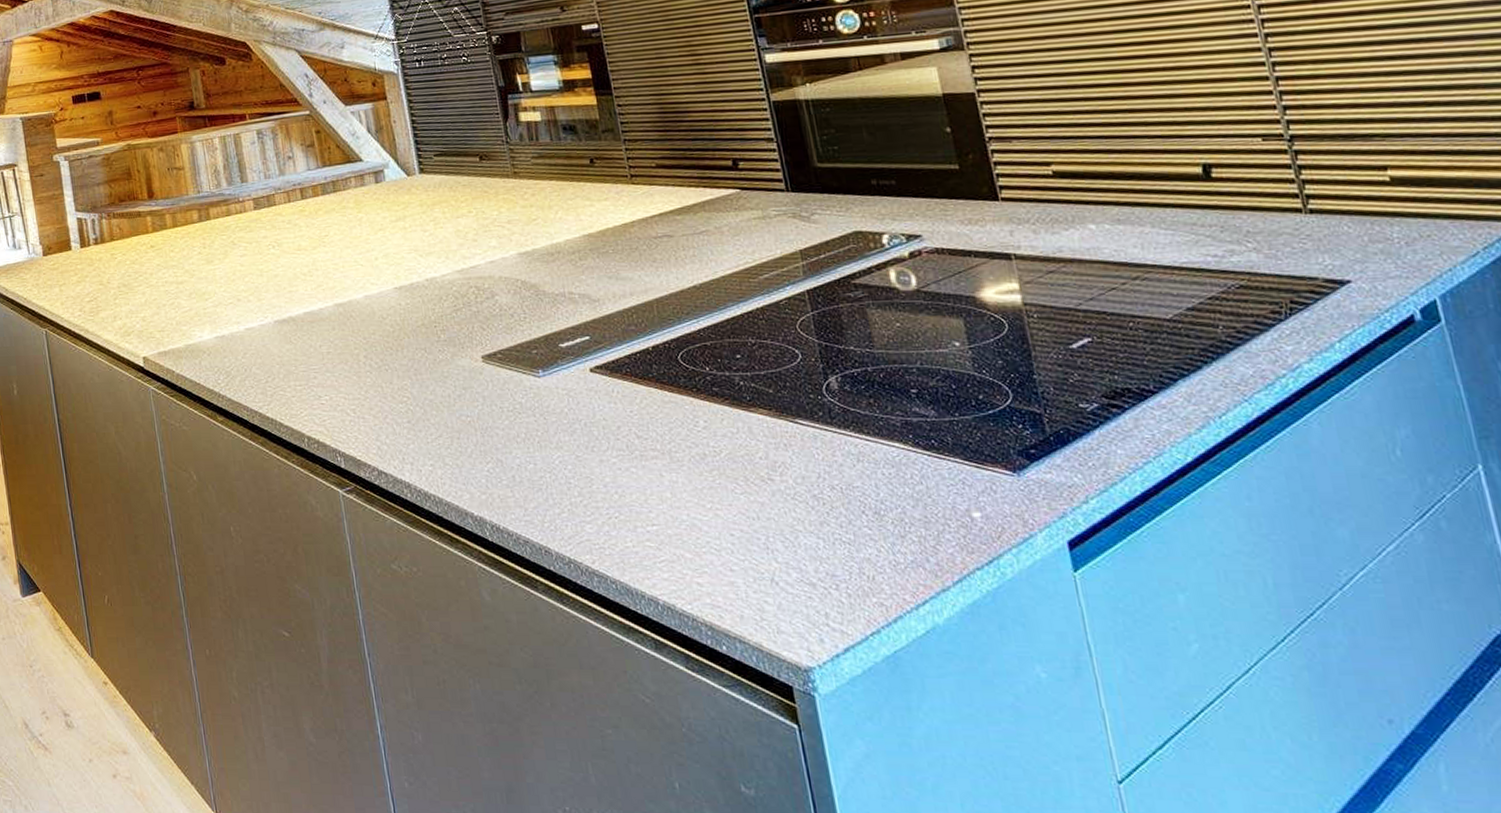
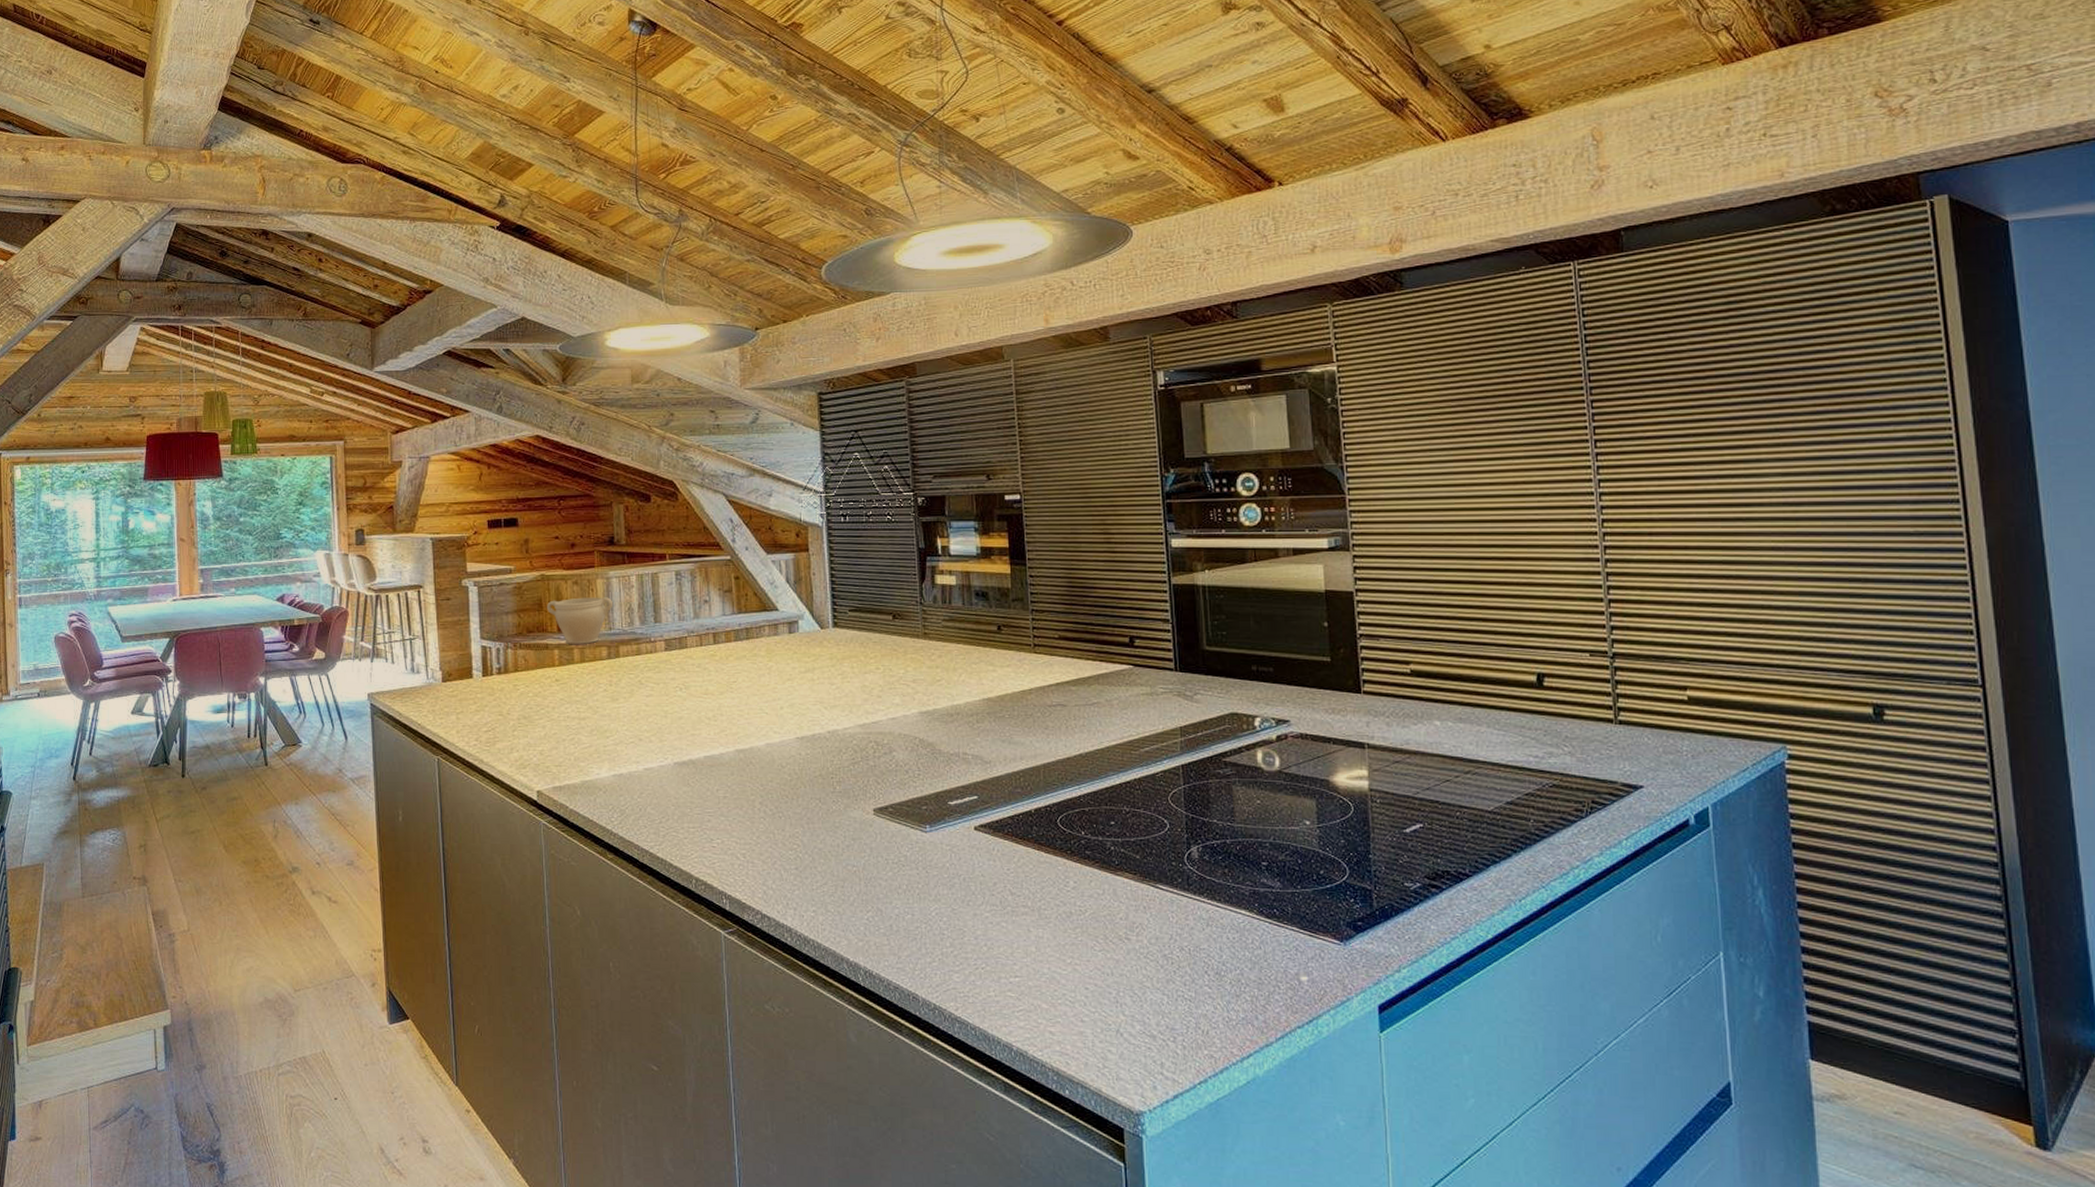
ceramic pot: none [136,161,200,211] -> present [547,597,614,645]

